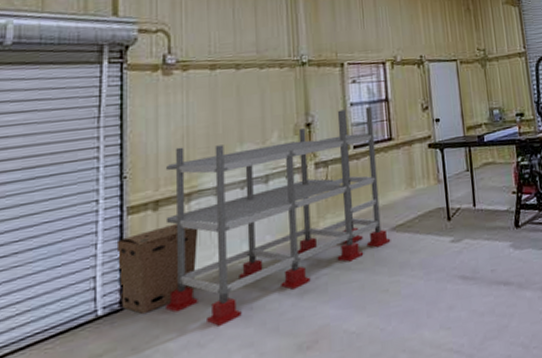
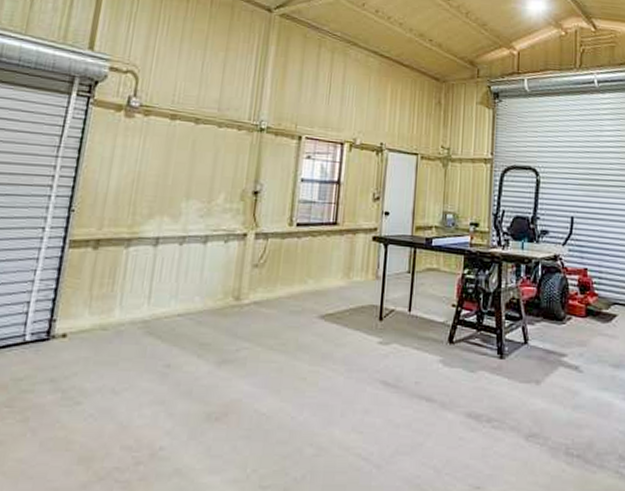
cardboard box: present [116,223,199,315] -> none [49,265,132,349]
shelving unit: present [165,106,391,328] -> none [89,184,323,378]

